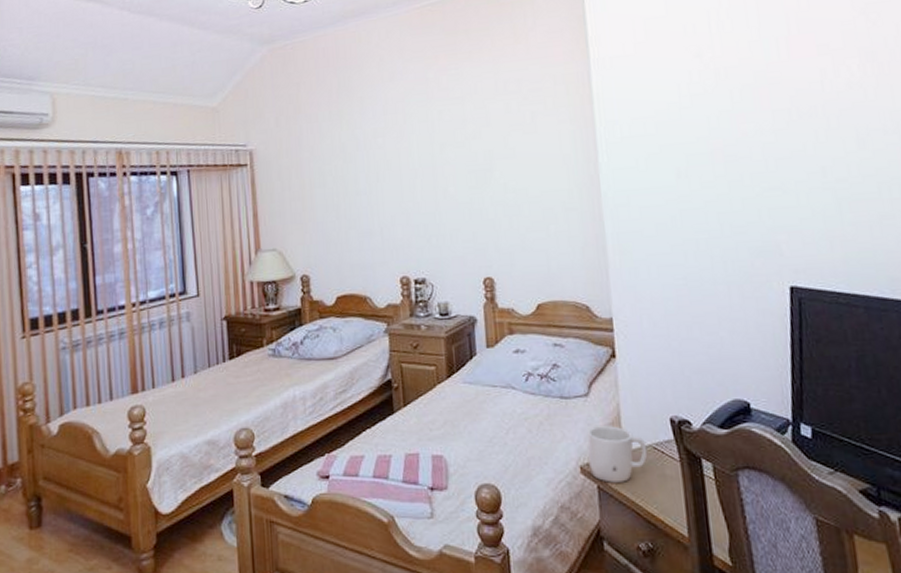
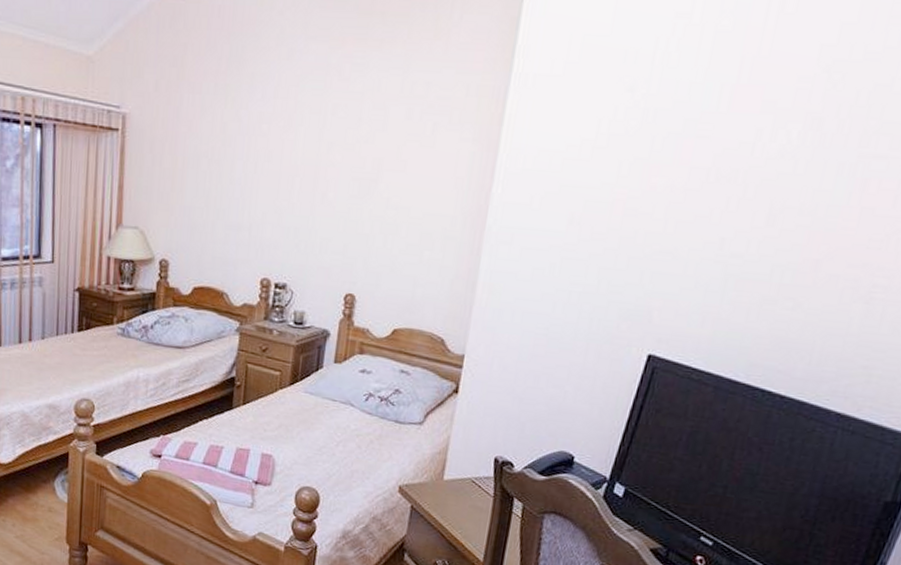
mug: present [586,426,648,483] -> none [407,453,467,507]

